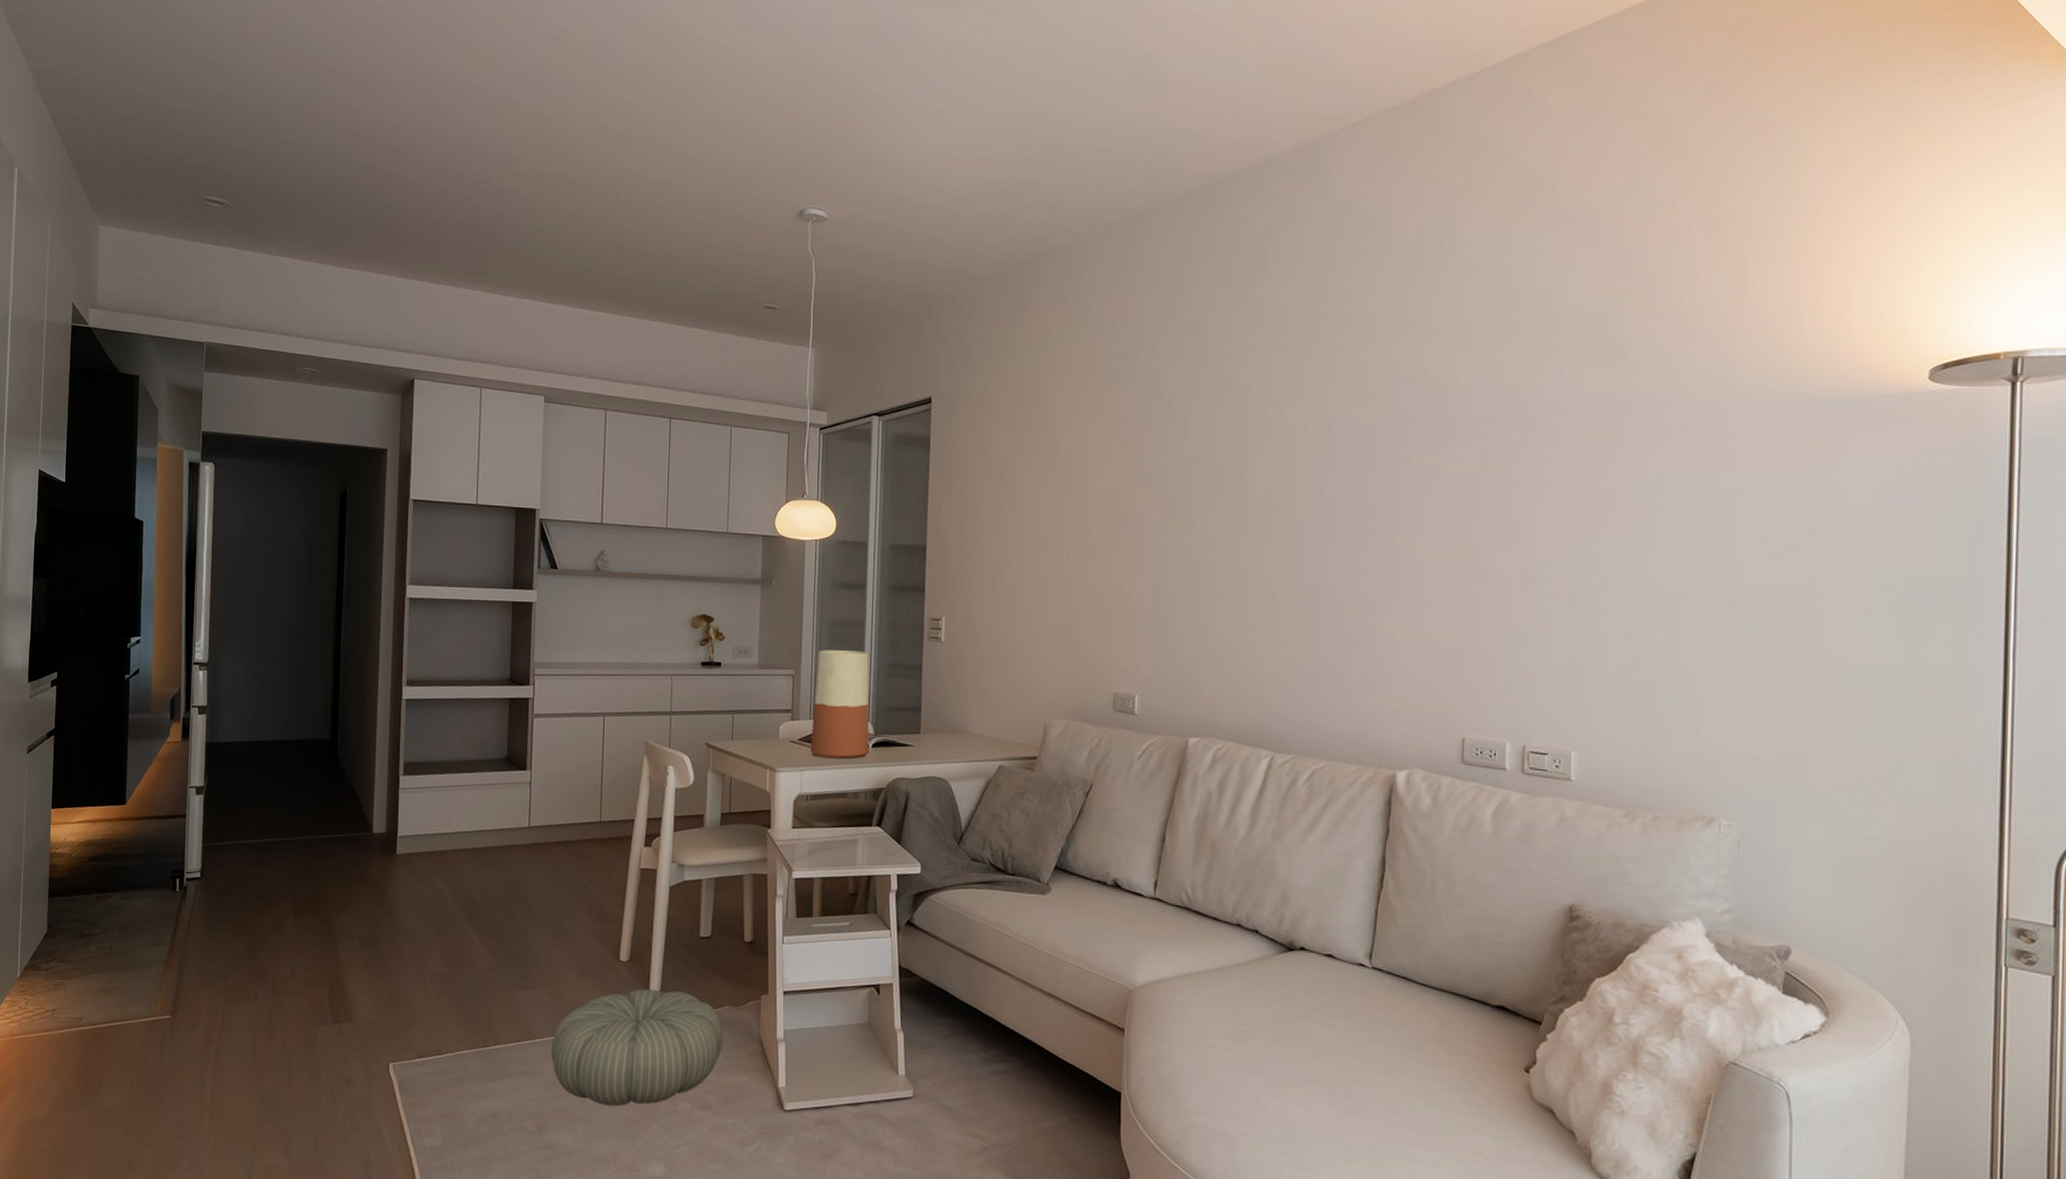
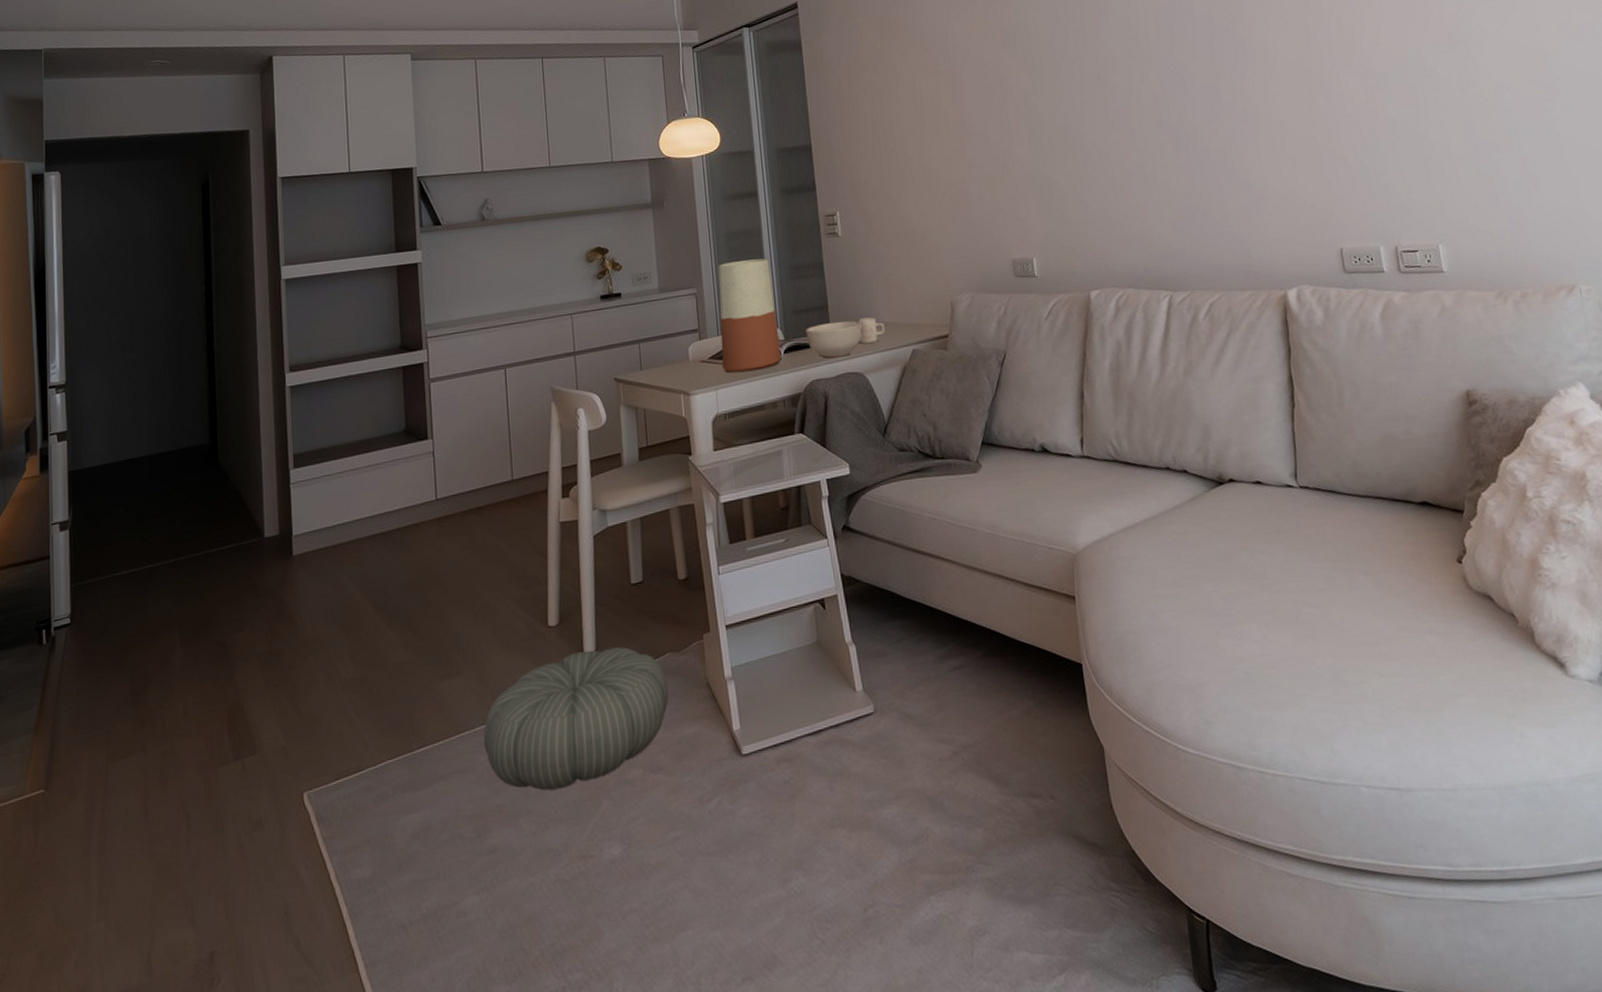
bowl: none [895,724,953,761] -> present [805,320,862,359]
mug: none [948,726,974,753] -> present [858,317,885,345]

